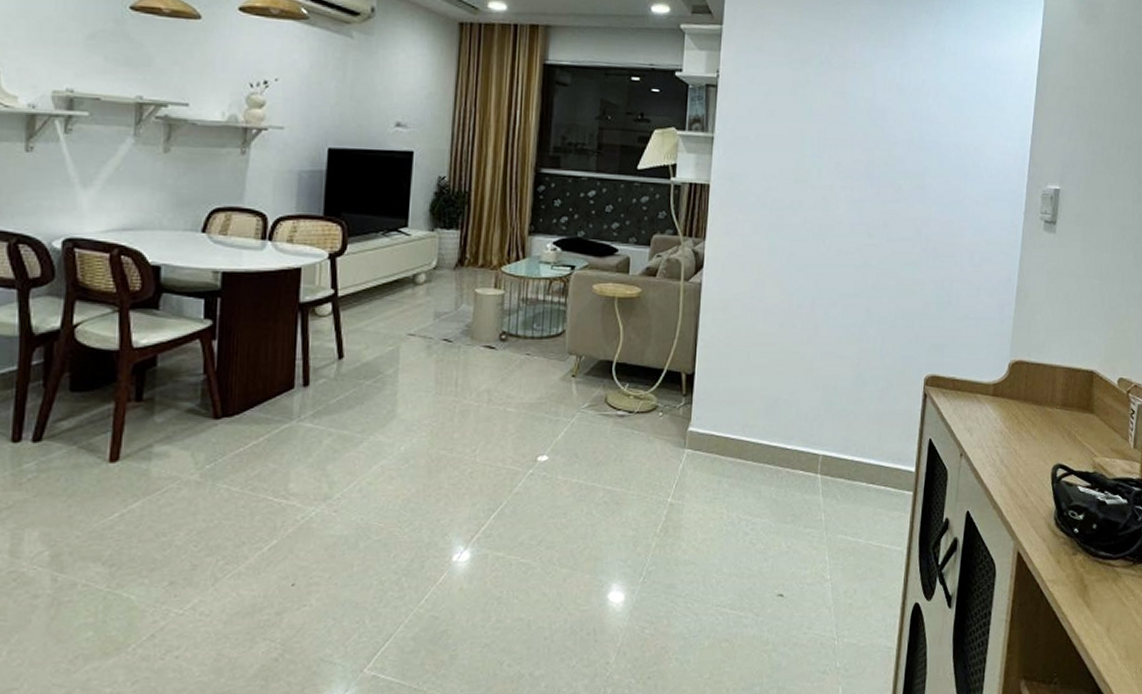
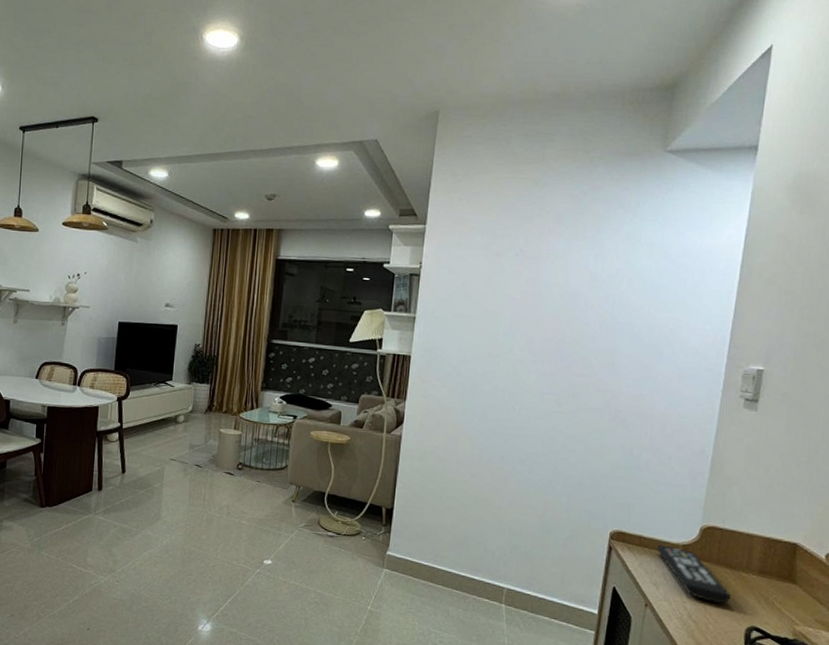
remote control: none [969,386,1038,443] -> present [657,545,731,603]

